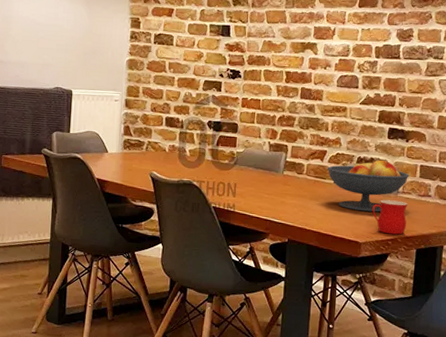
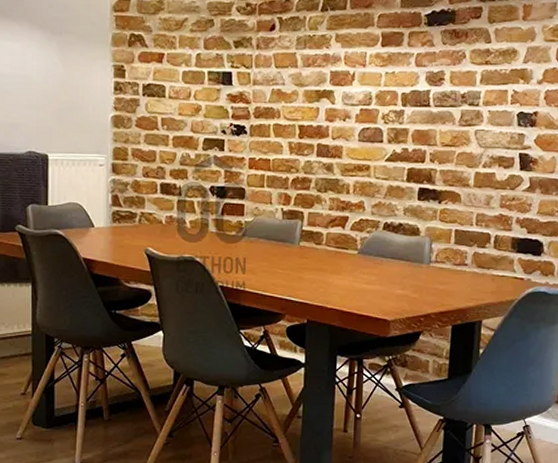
fruit bowl: present [327,159,409,213] -> none [349,225,443,286]
mug: present [372,199,407,235] -> none [401,270,441,310]

